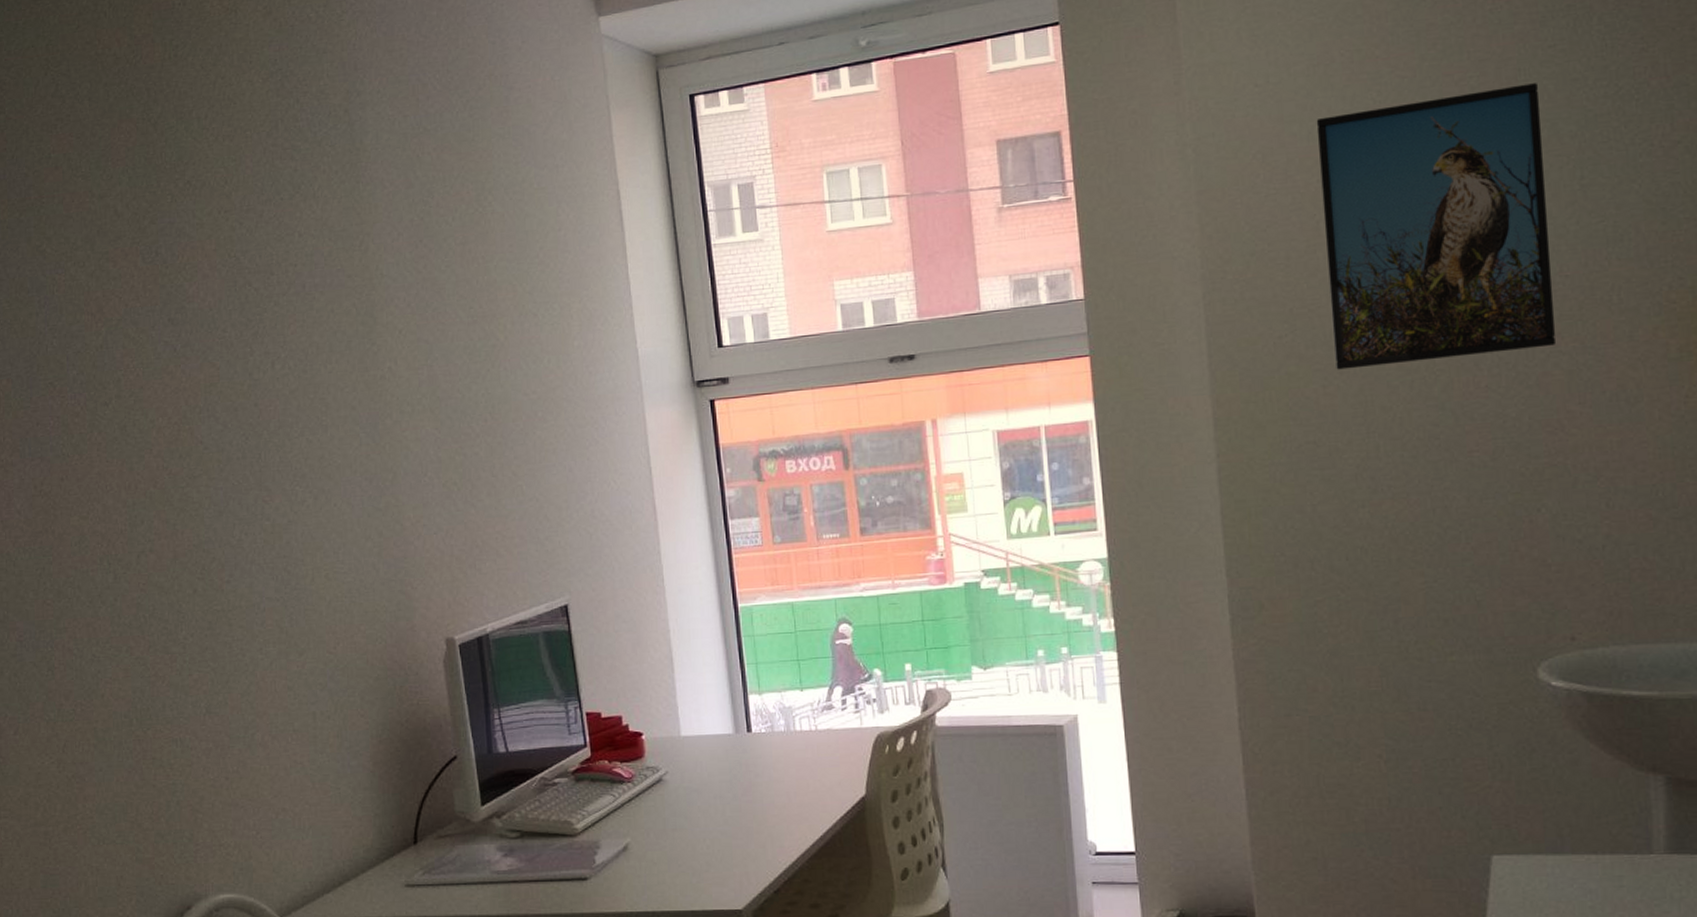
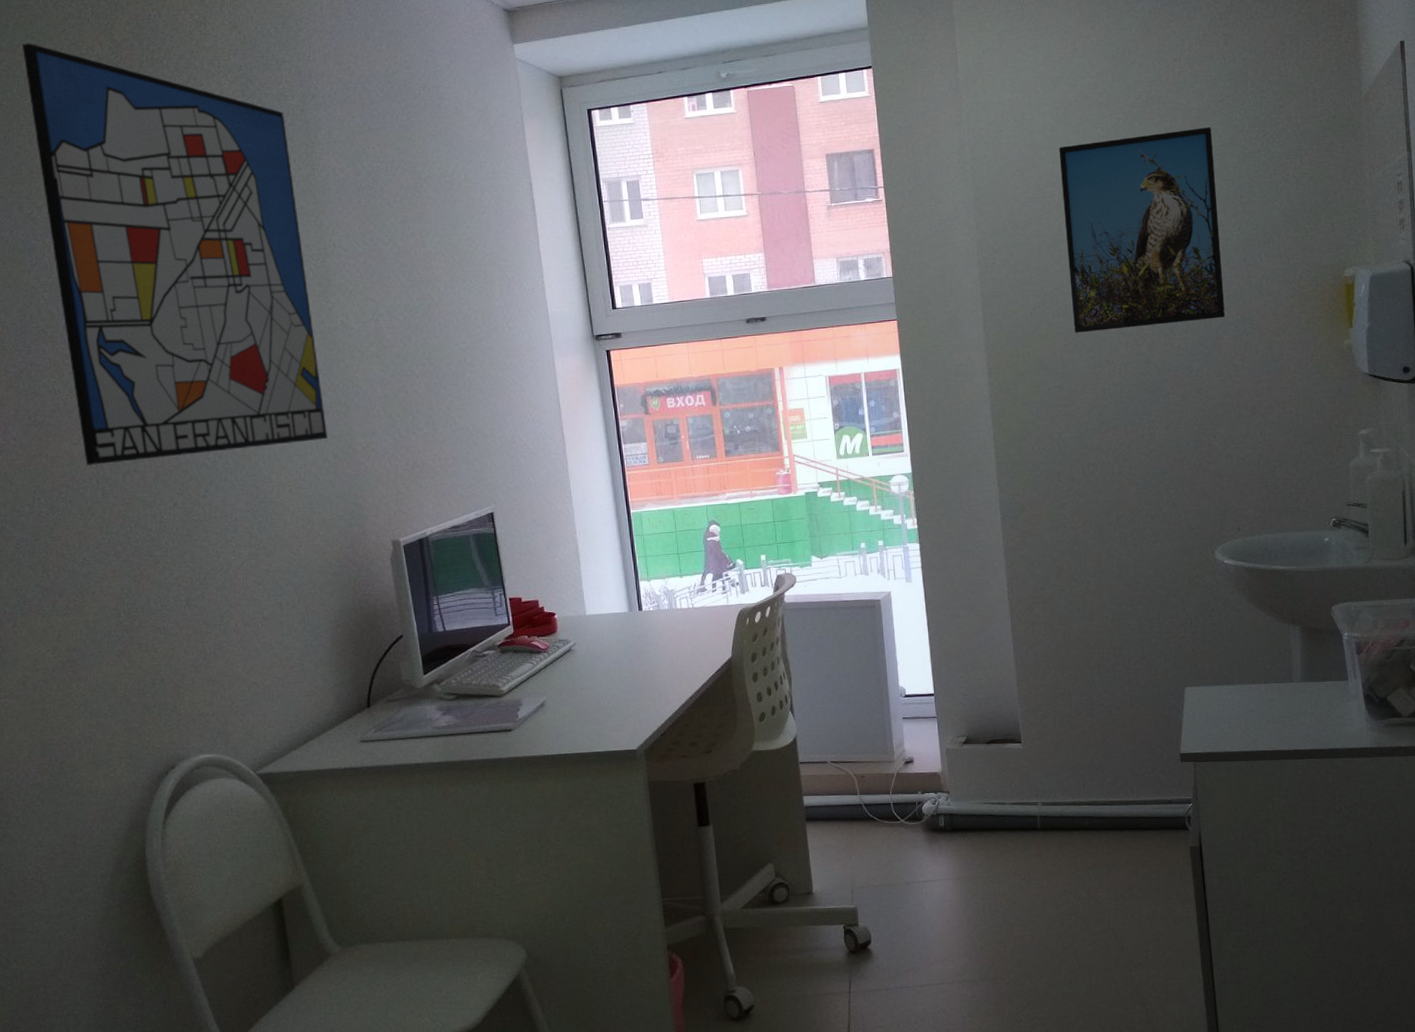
wall art: none [33,44,372,545] -> present [22,43,328,466]

